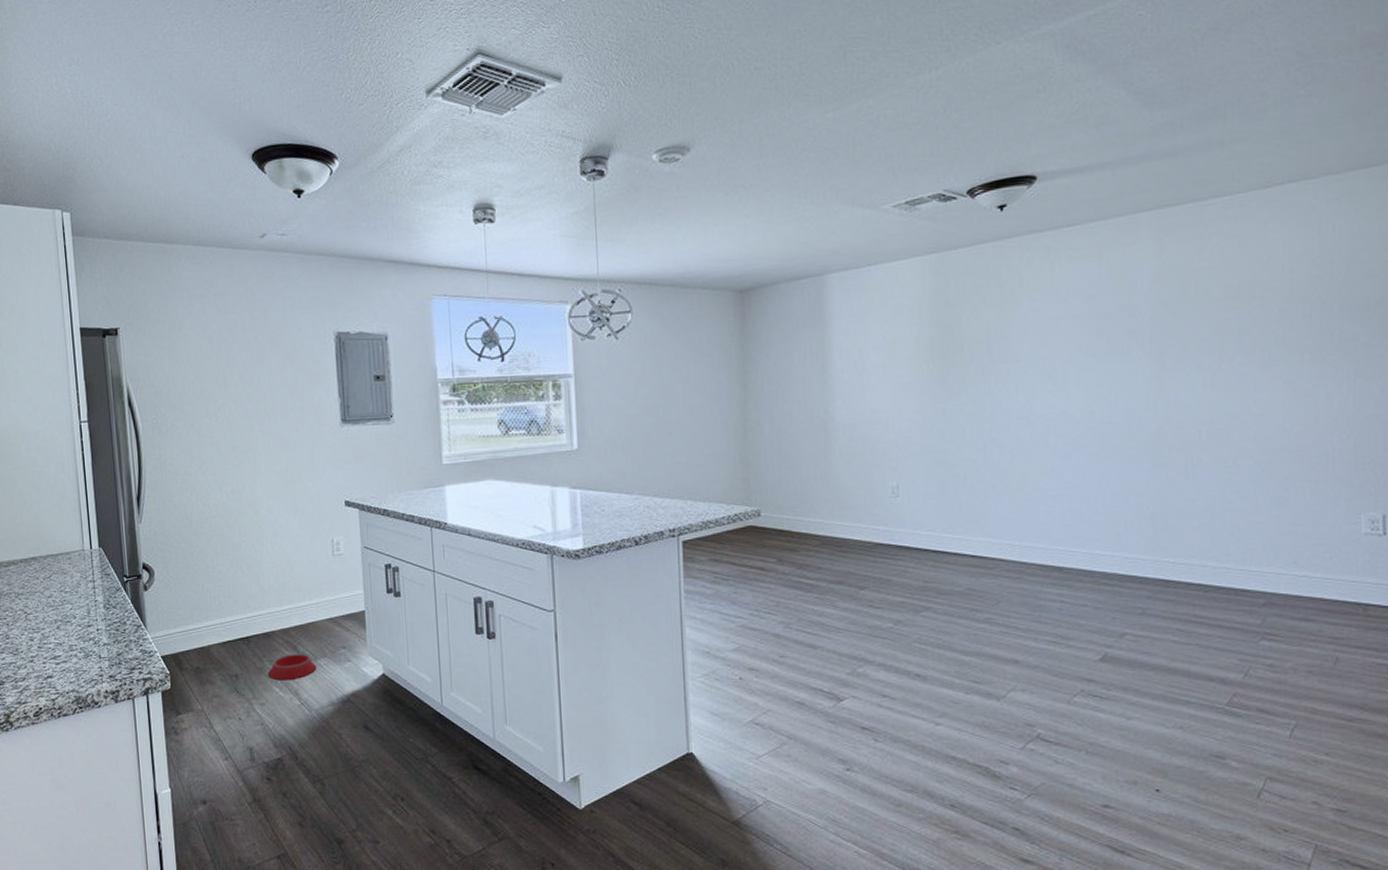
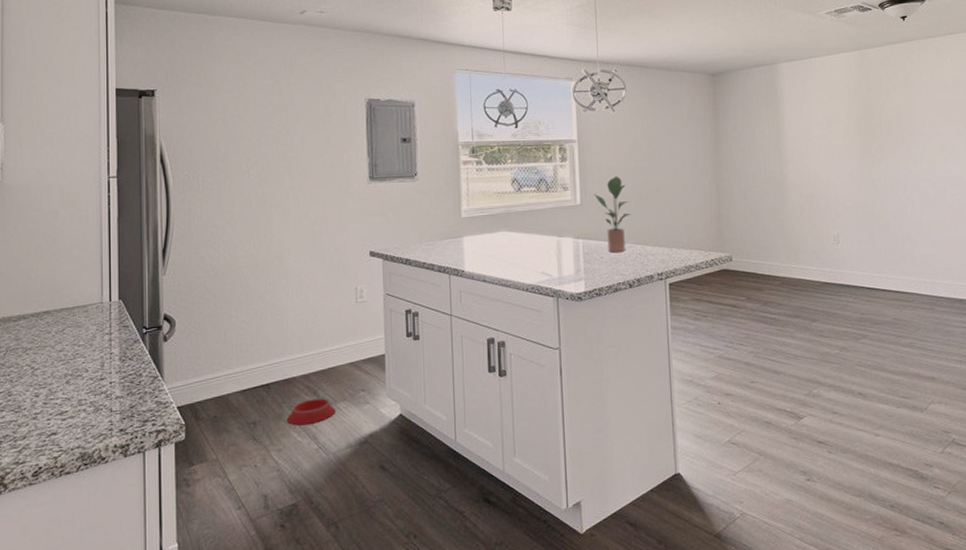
potted plant: none [594,416,638,506] -> present [594,176,631,254]

